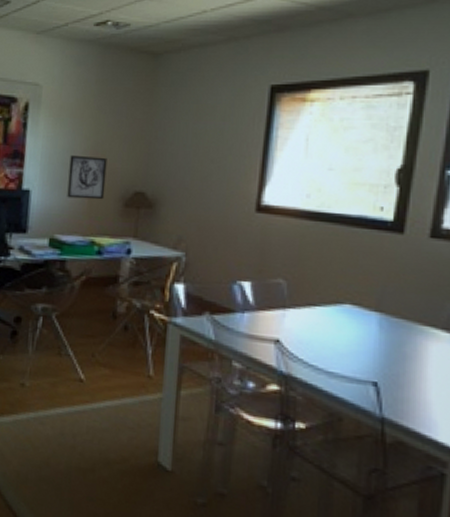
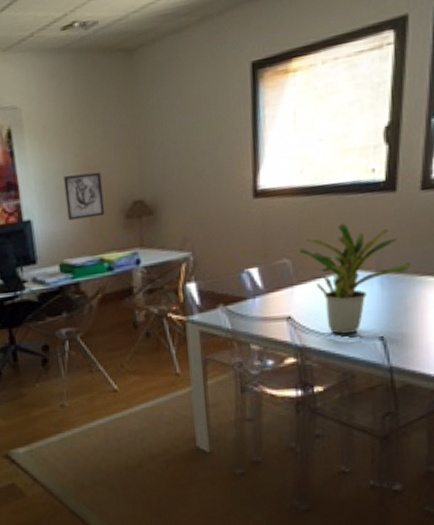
potted plant: none [296,255,414,372] -> present [298,224,411,334]

